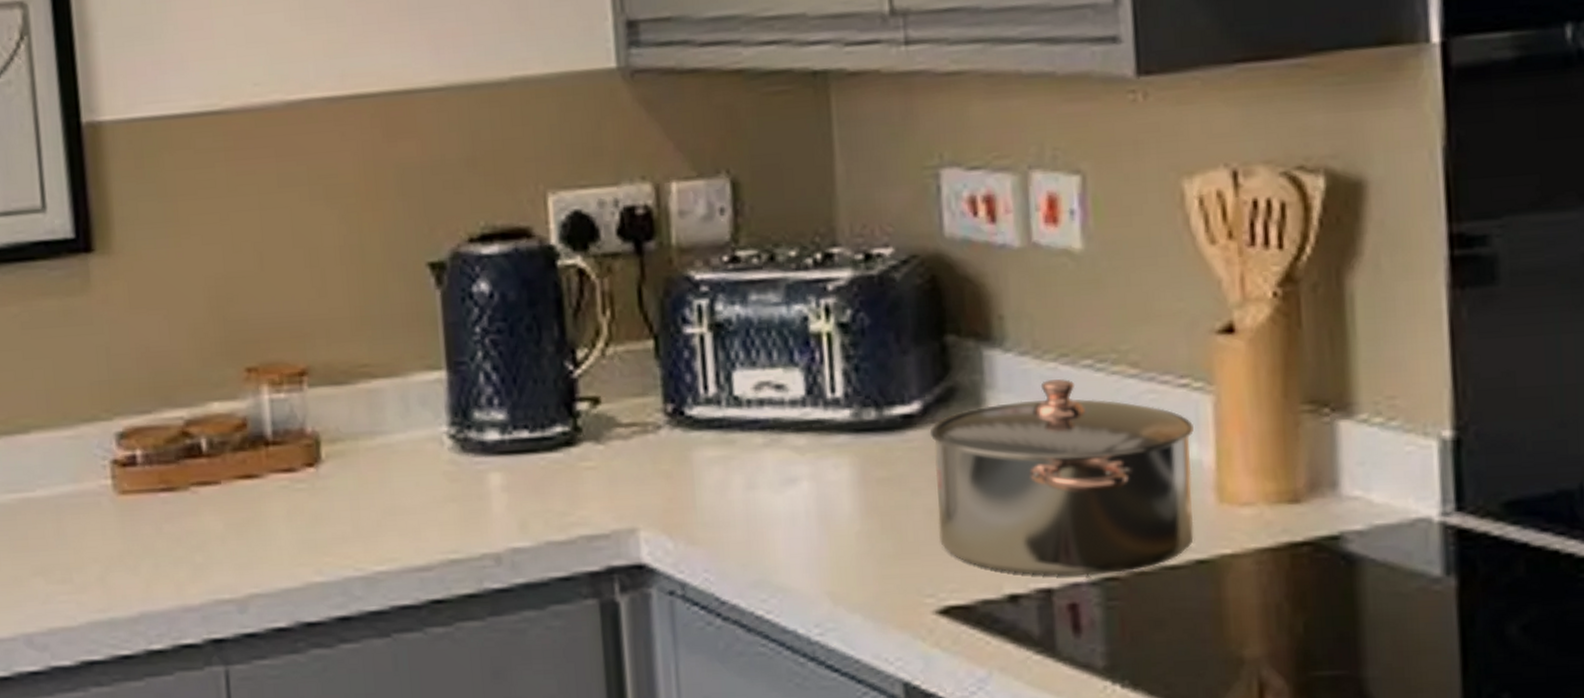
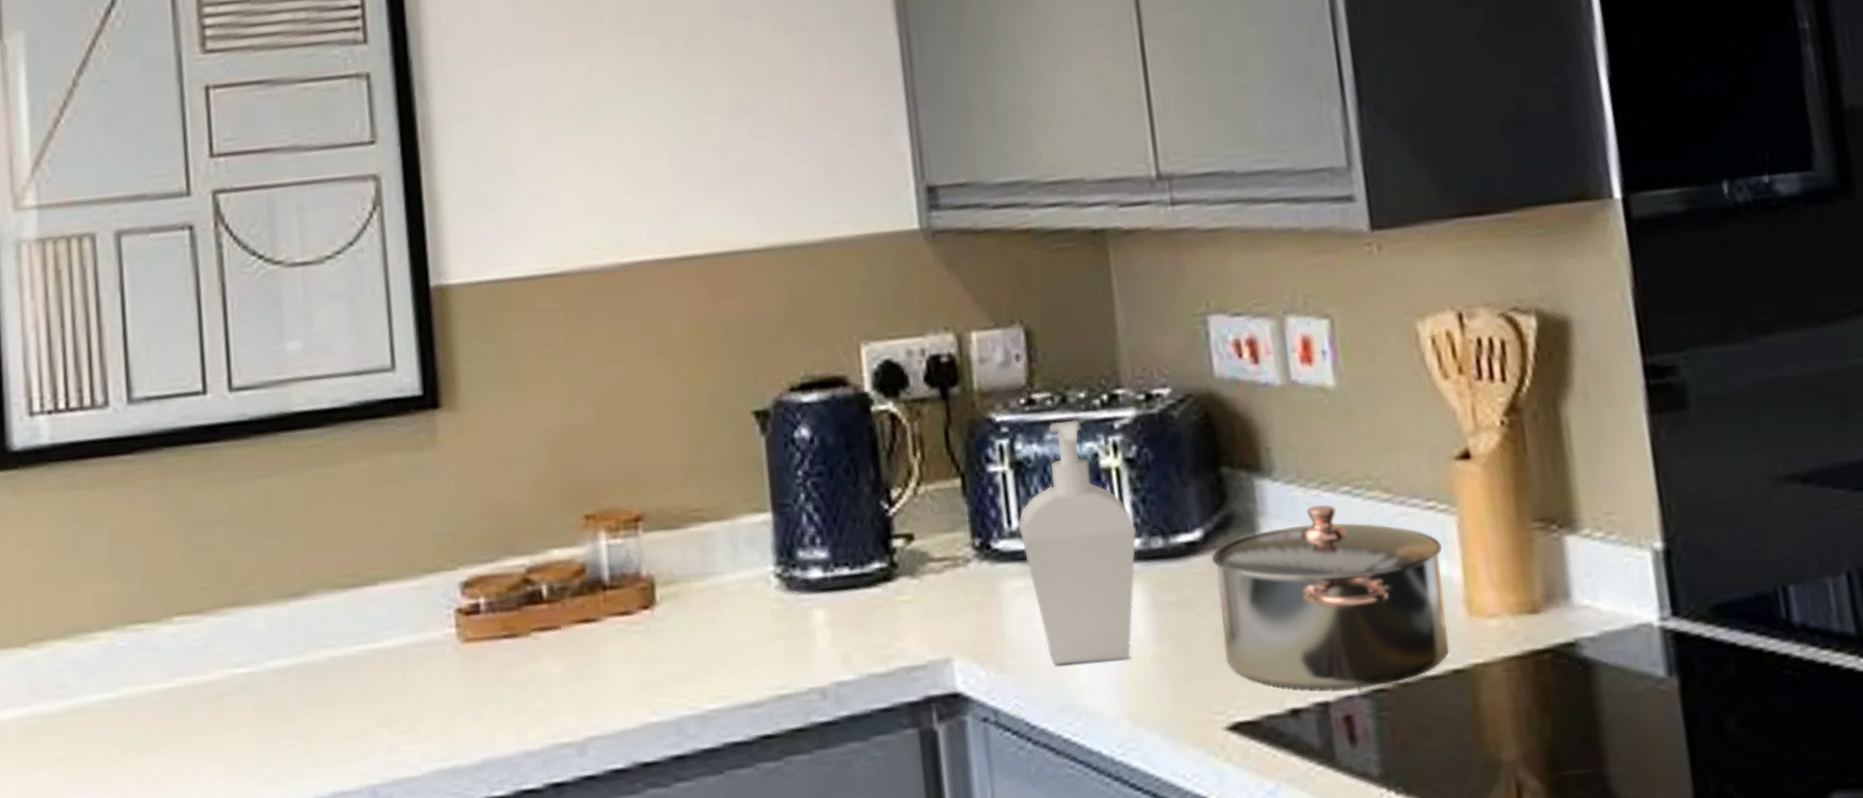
soap bottle: none [715,280,848,540] -> present [1018,420,1137,665]

